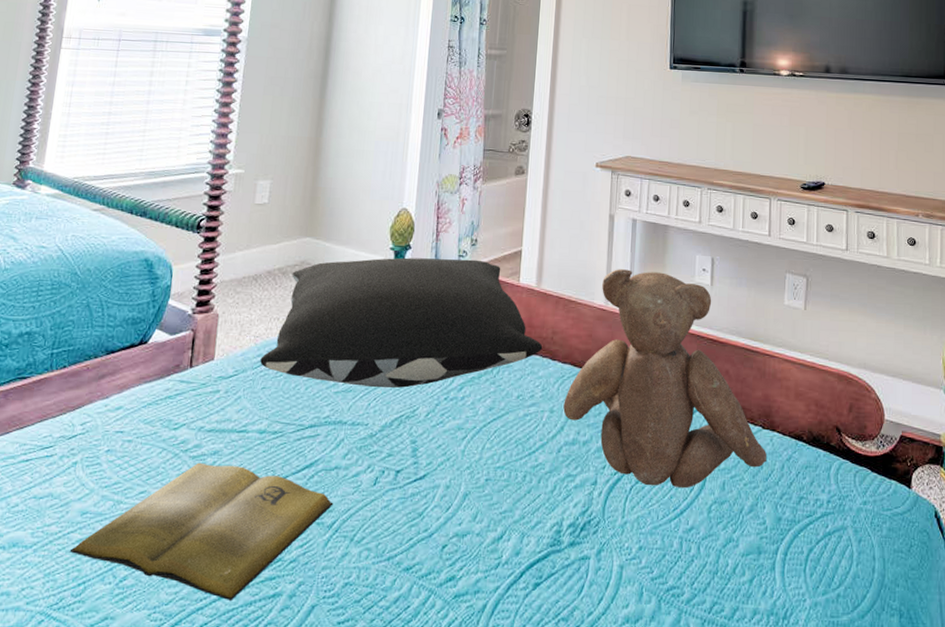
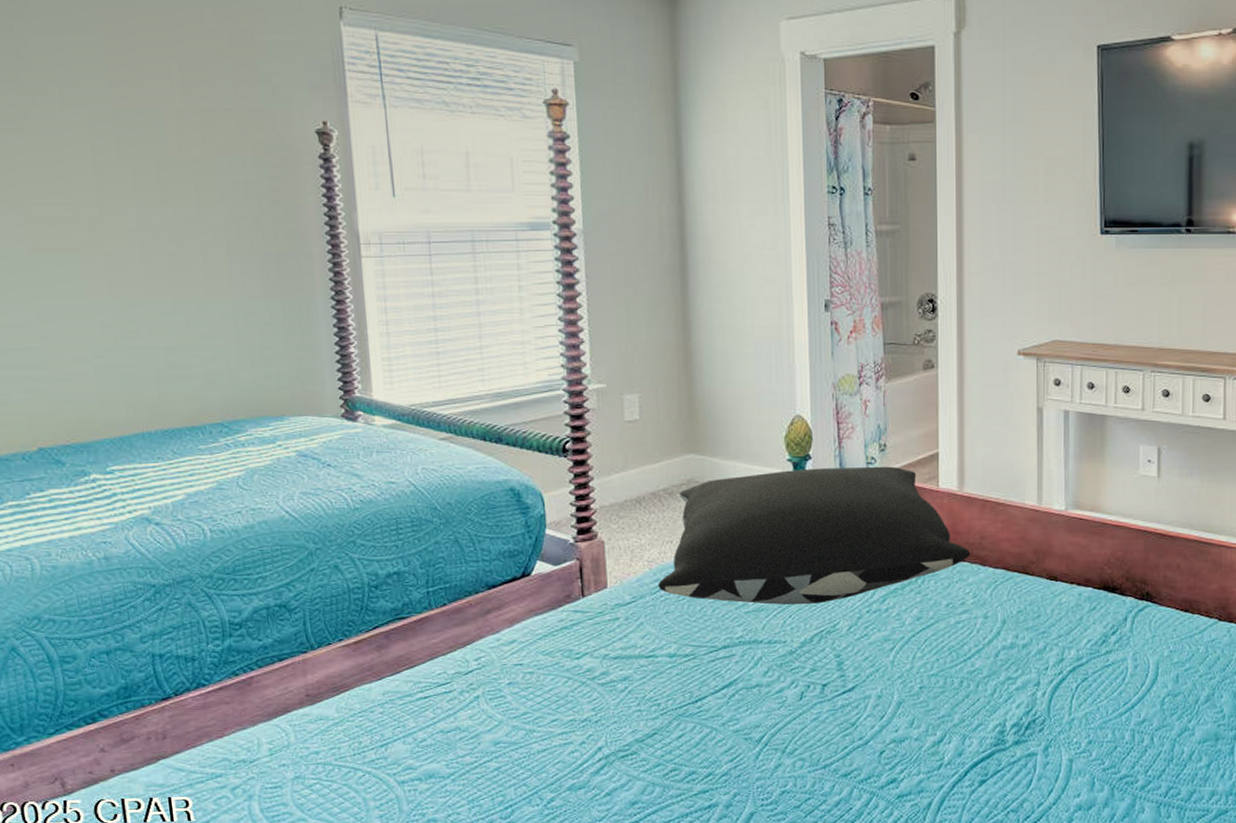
book: present [69,462,334,602] -> none [489,689,760,814]
teddy bear: present [563,269,767,489] -> none [998,466,1224,684]

